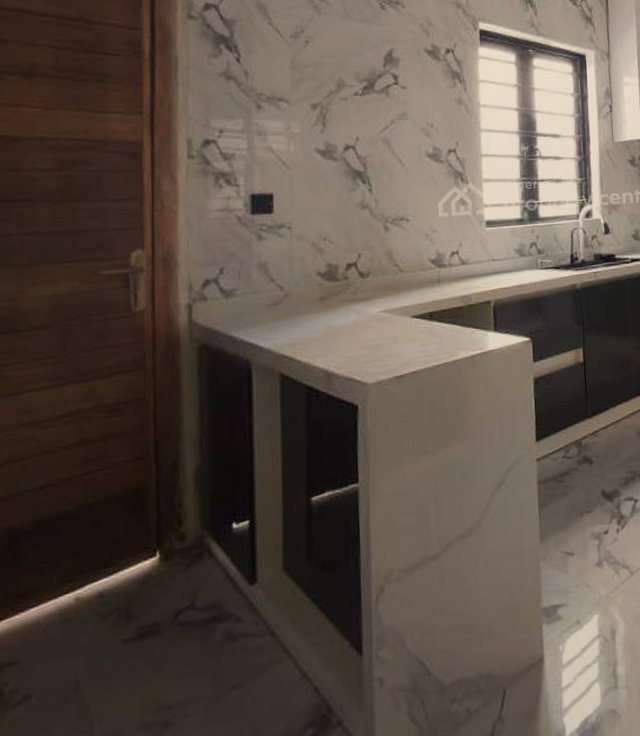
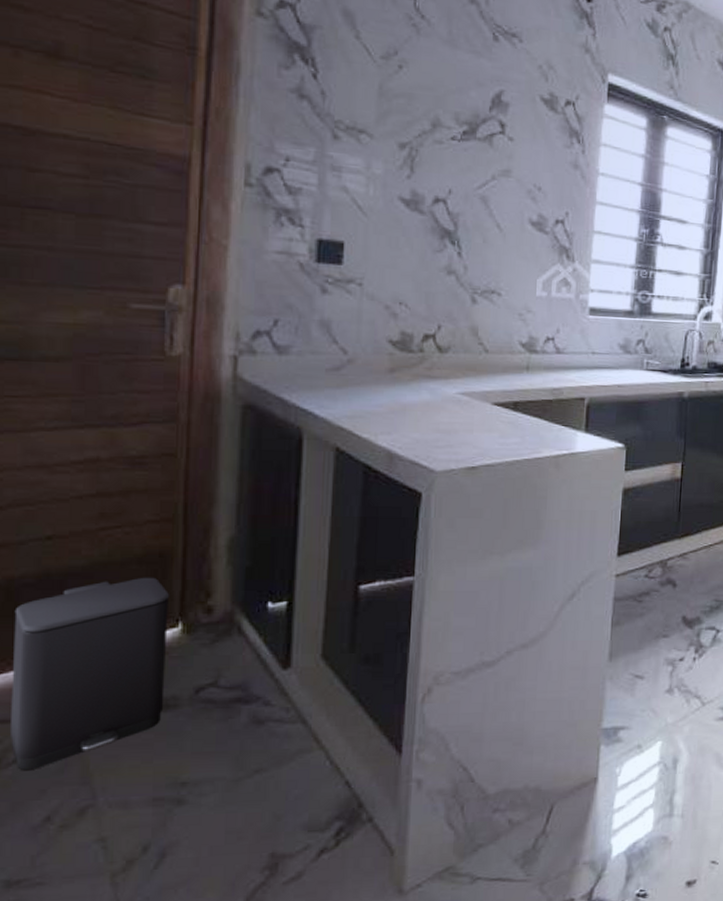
pedal bin: none [15,512,148,710] -> present [9,577,170,770]

